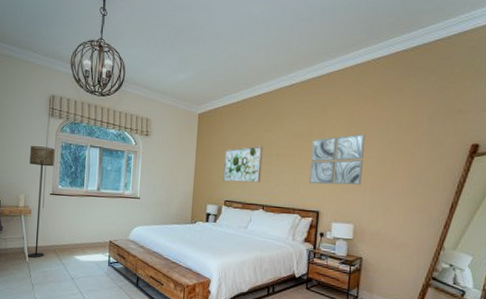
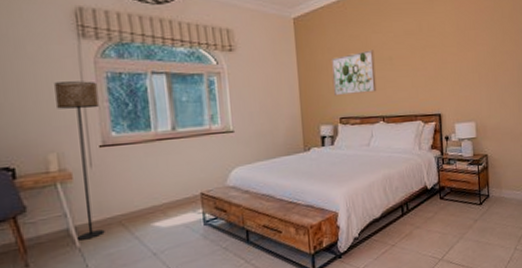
wall art: present [309,134,365,186] -> none [424,26,476,86]

